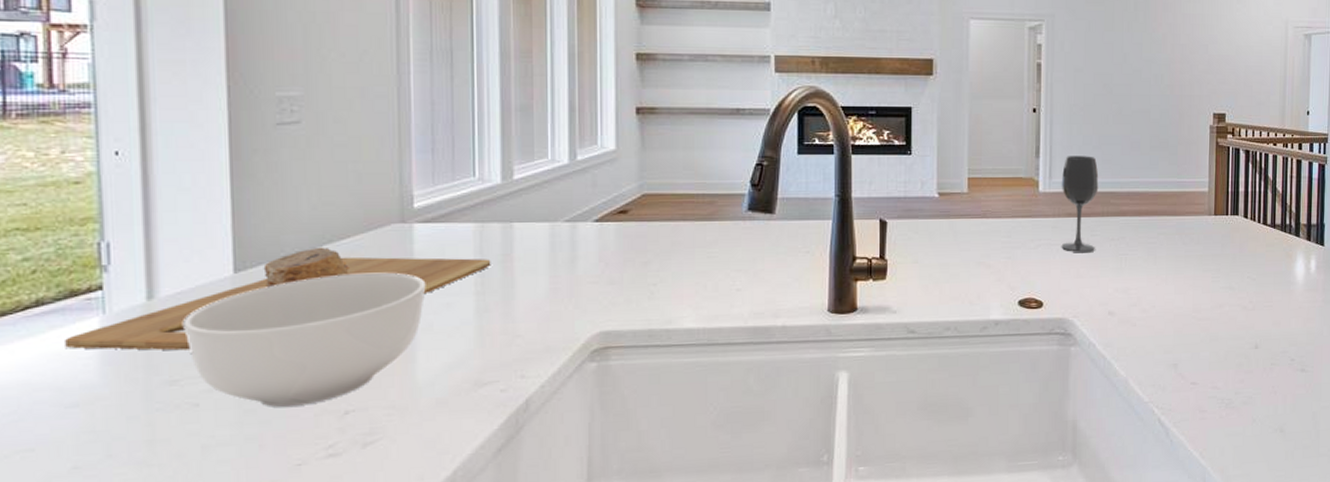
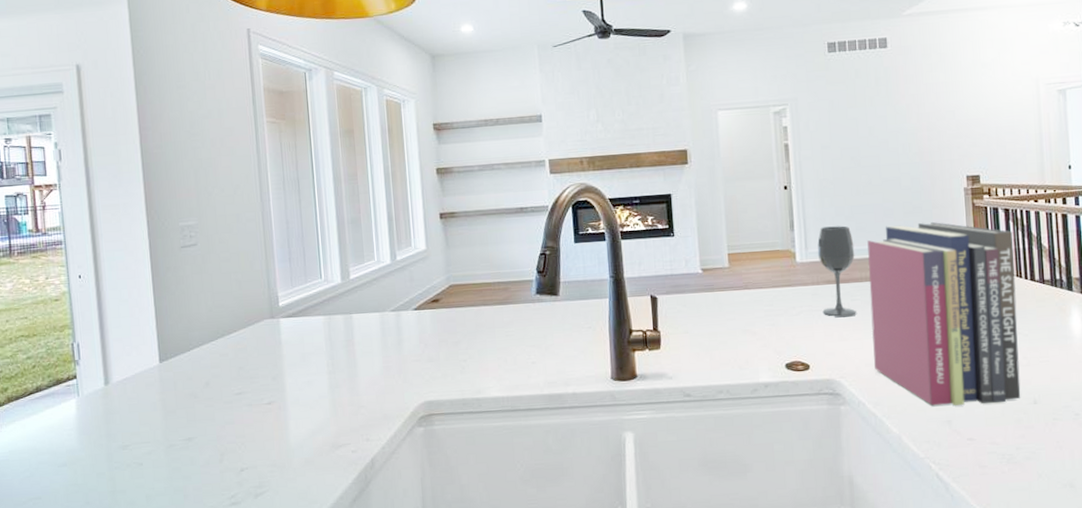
cutting board: present [65,247,491,351] -> none [55,340,338,423]
bowl: present [182,272,426,407] -> none [128,358,292,466]
books: none [1108,158,1251,349] -> present [867,221,1021,406]

